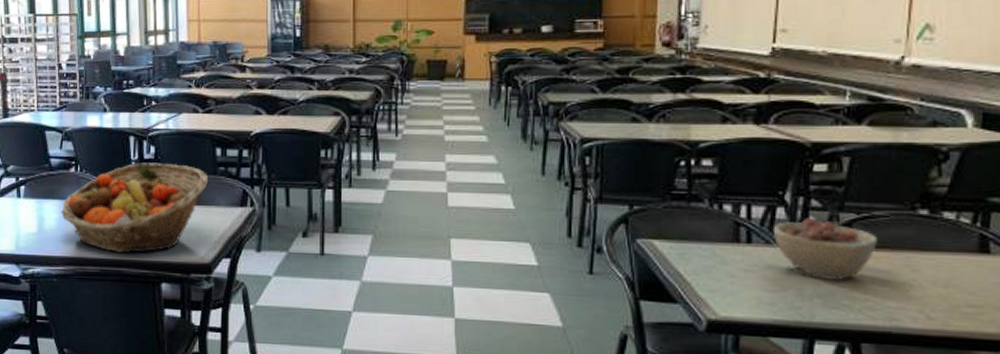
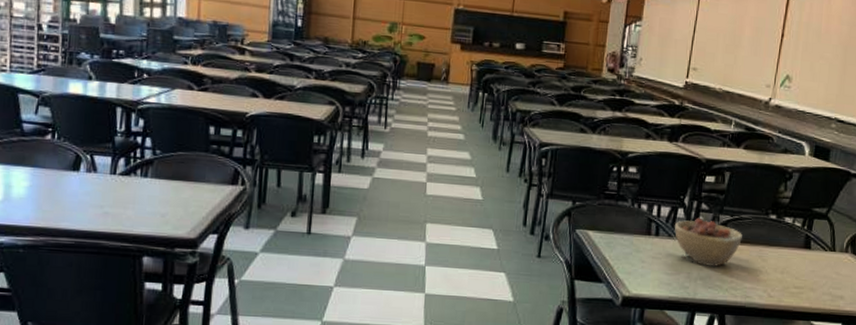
fruit basket: present [61,162,209,254] -> none [32,134,200,226]

